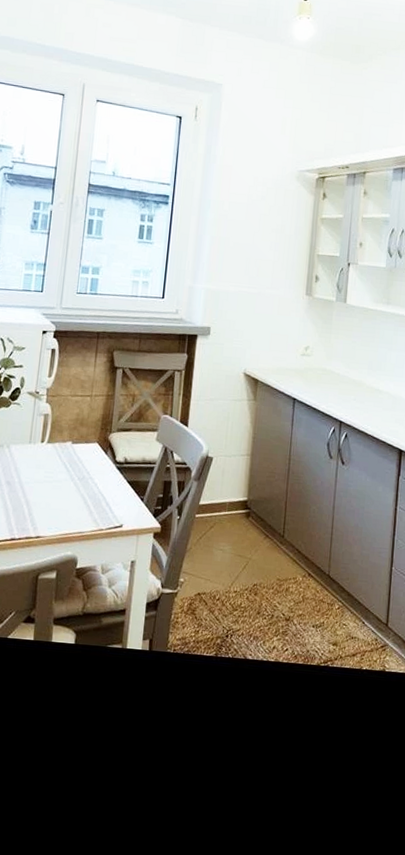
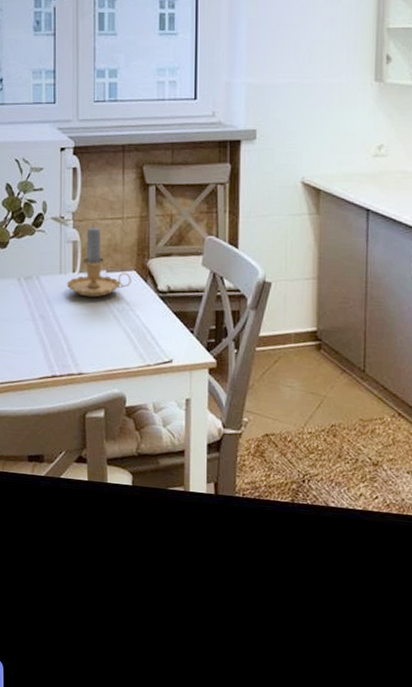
candle: none [35,400,93,466] -> present [67,224,131,298]

